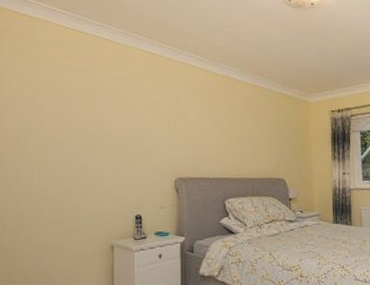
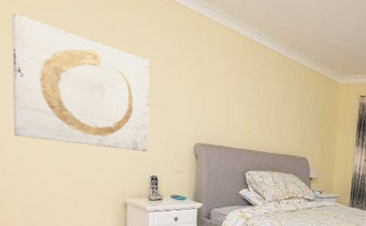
wall art: none [13,85,133,194] -> present [11,13,149,152]

